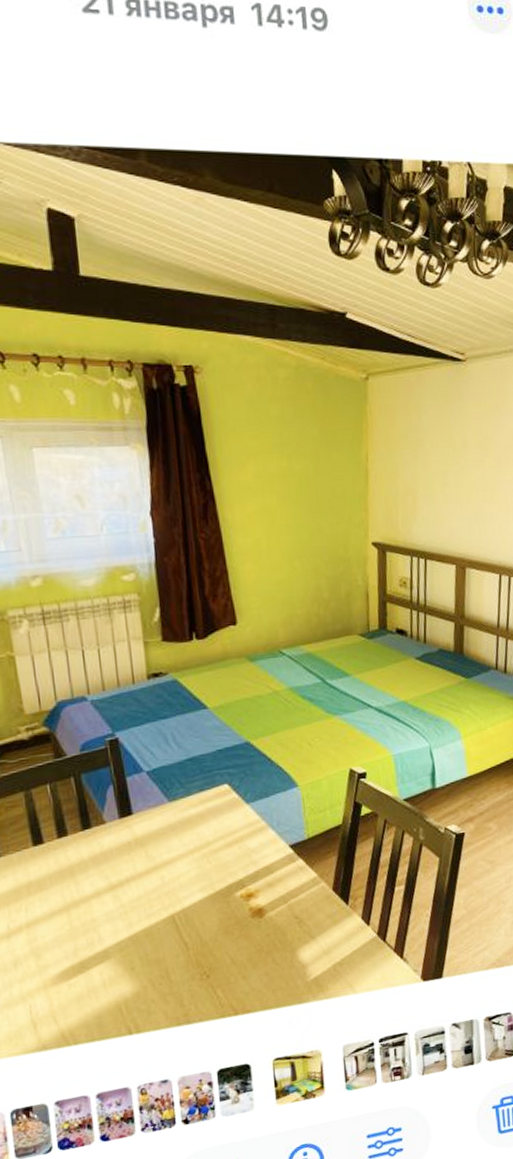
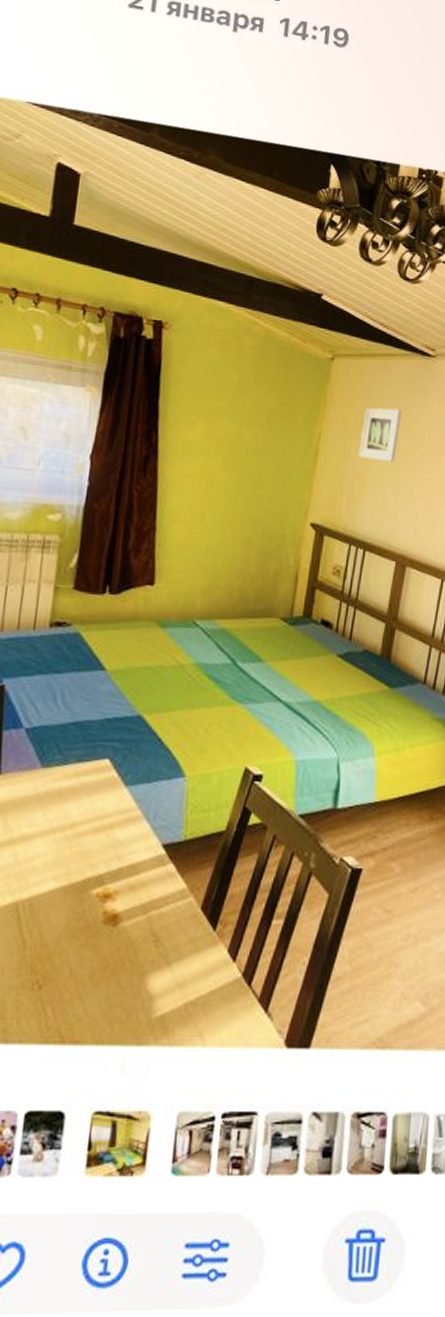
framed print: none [406,419,442,472] -> present [358,407,402,462]

